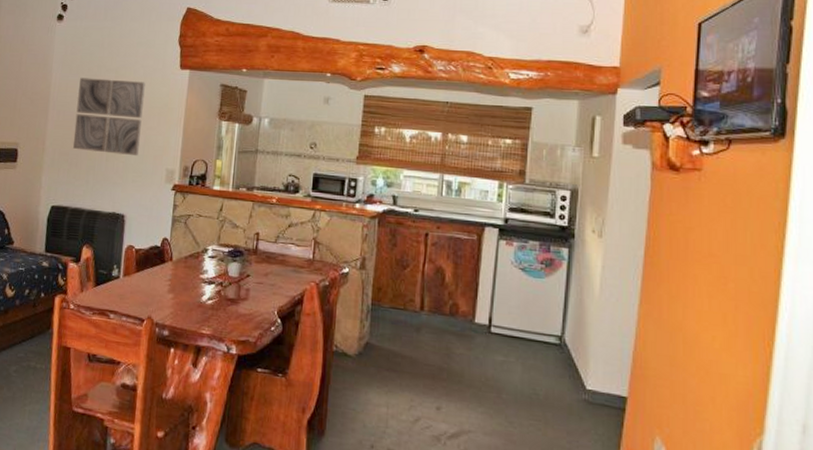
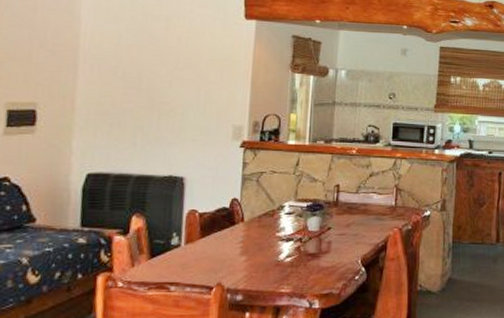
wall art: present [73,78,146,157] -> none [113,27,204,113]

